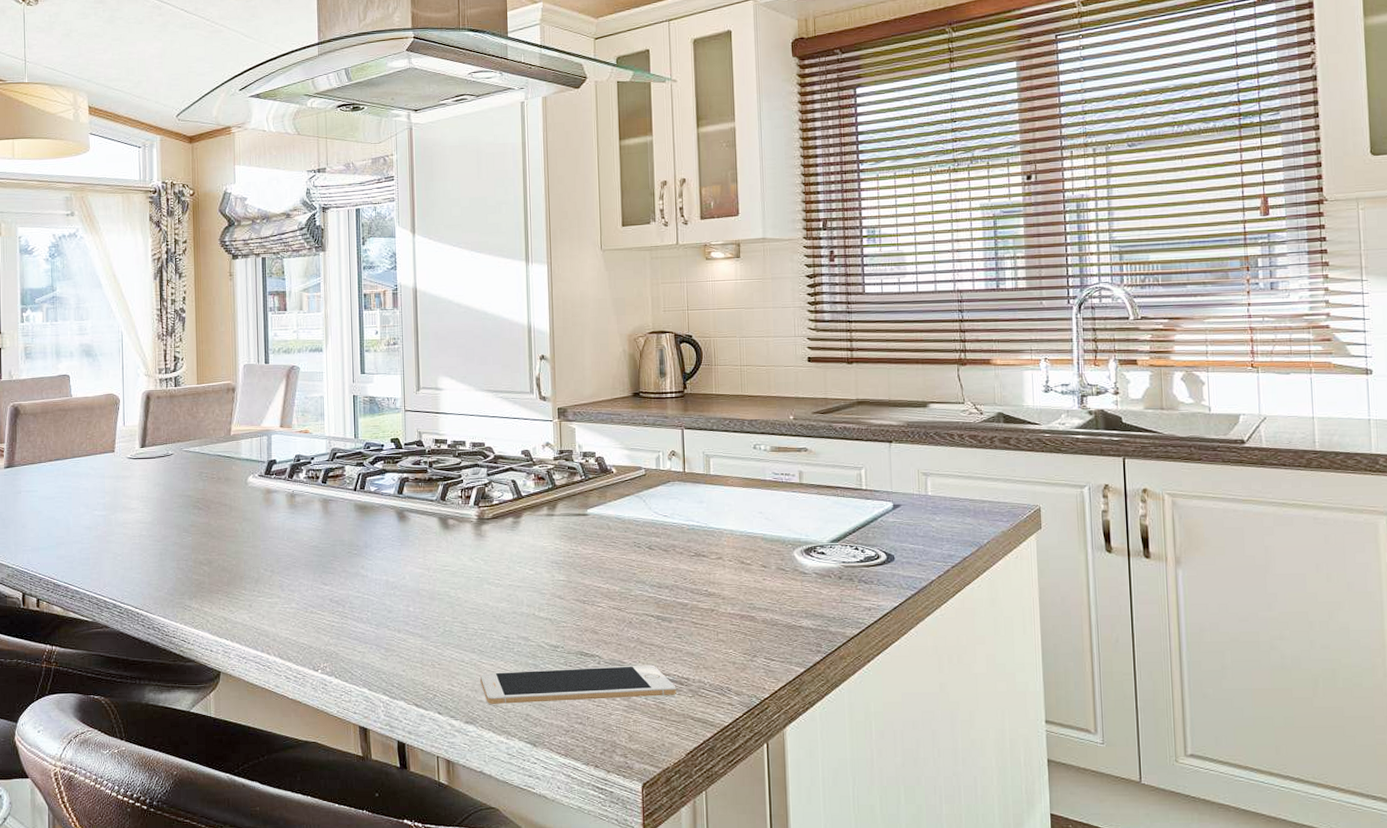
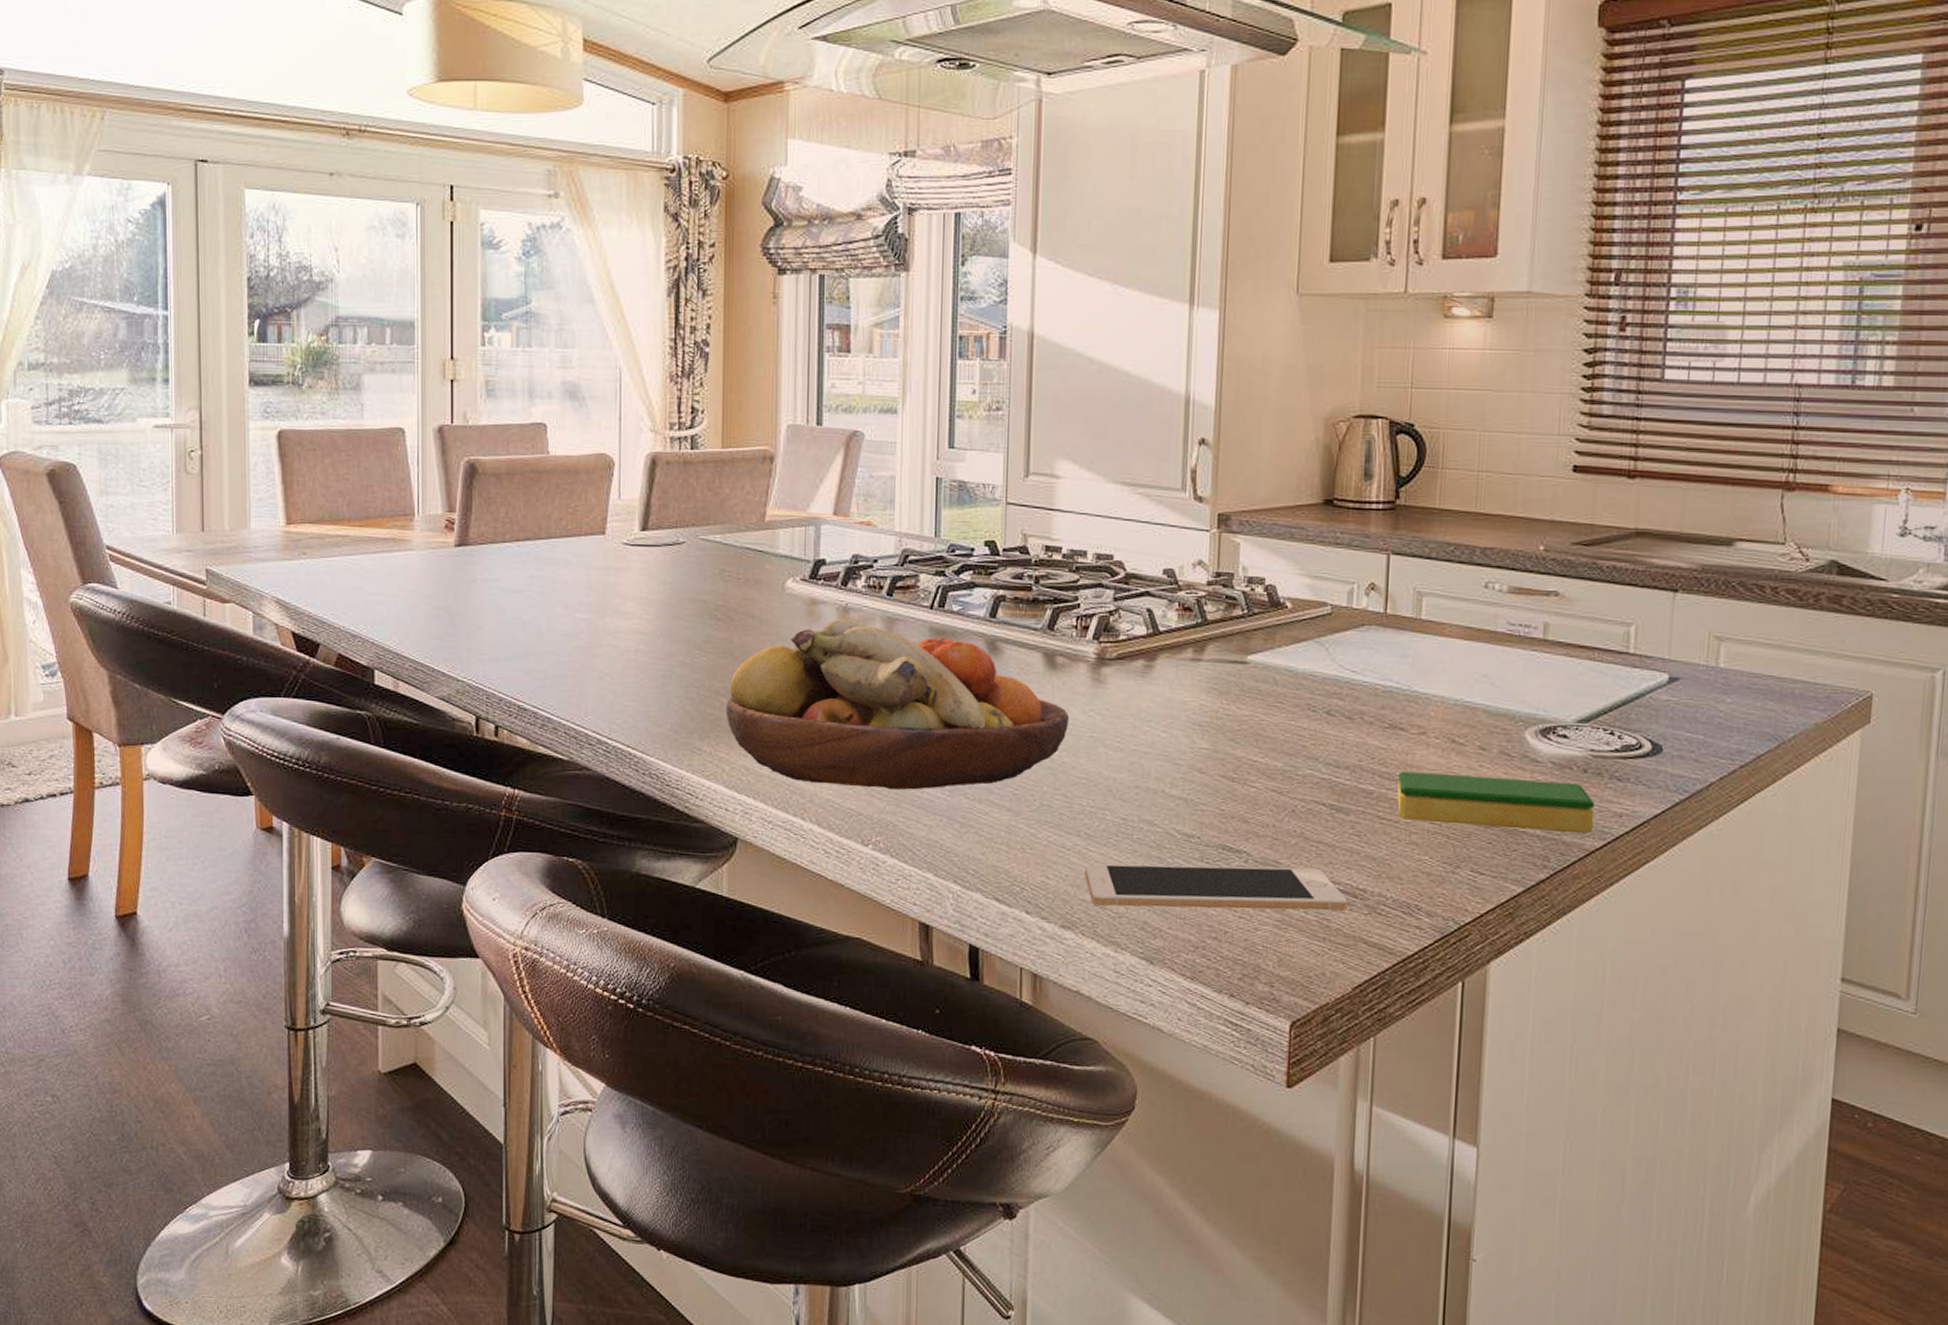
fruit bowl: none [207,502,461,627] -> present [725,618,1070,790]
dish sponge: none [705,586,851,625] -> present [1397,771,1595,834]

